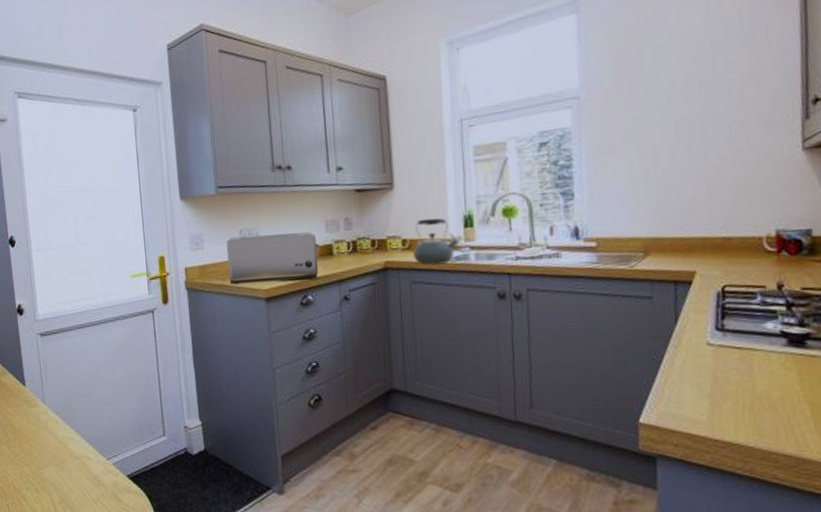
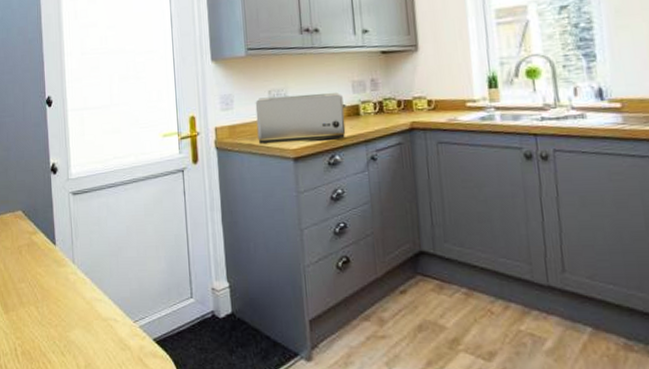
kettle: present [413,218,460,266] -> none [438,79,485,126]

